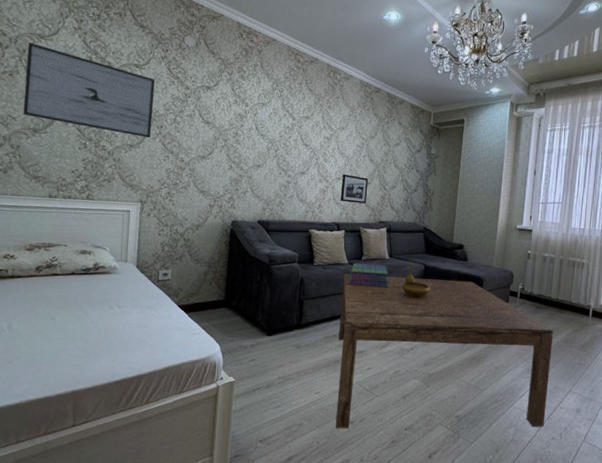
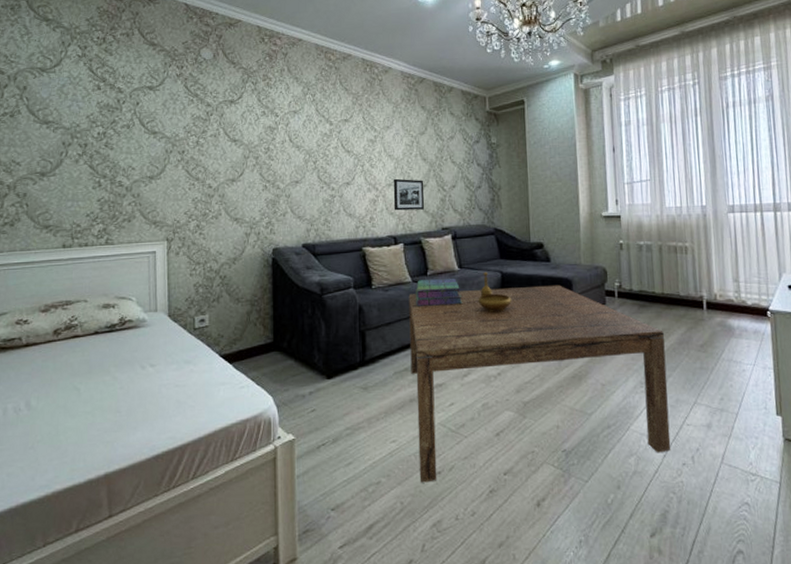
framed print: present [23,42,155,139] -> none [27,78,173,167]

